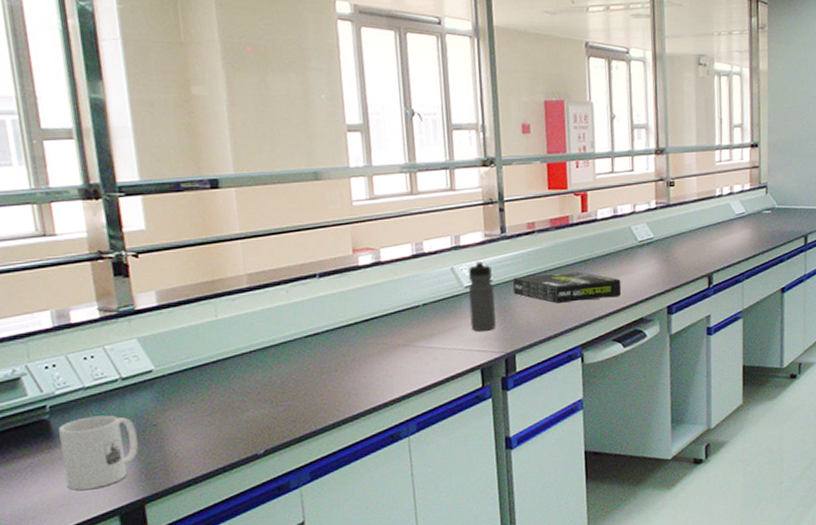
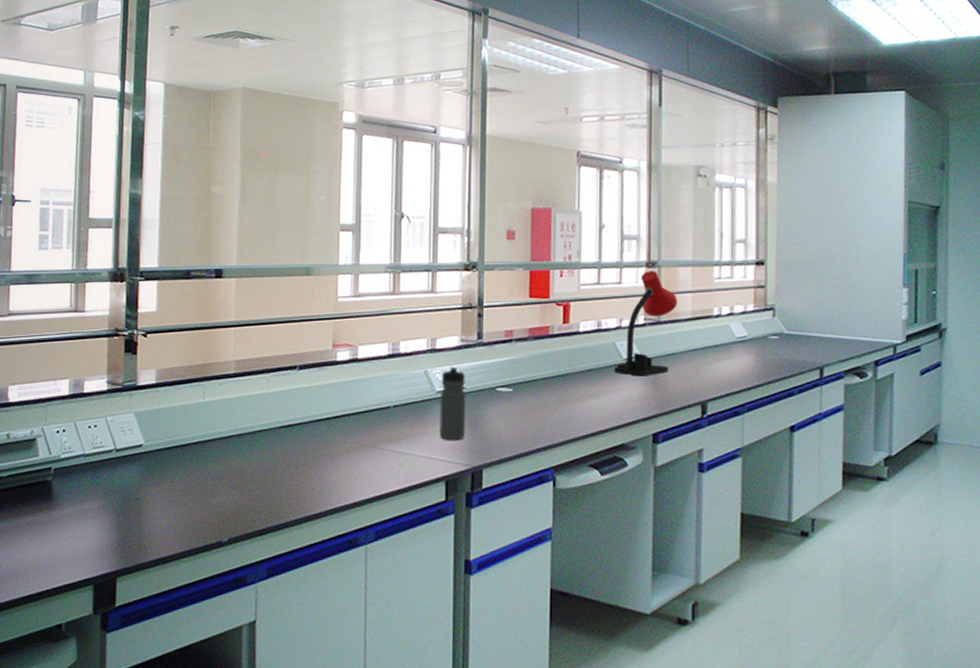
mug: present [59,415,138,490] -> none [55,483,120,554]
box: present [512,271,622,304] -> none [485,386,602,419]
desk lamp: none [630,156,685,256] -> present [613,270,678,376]

